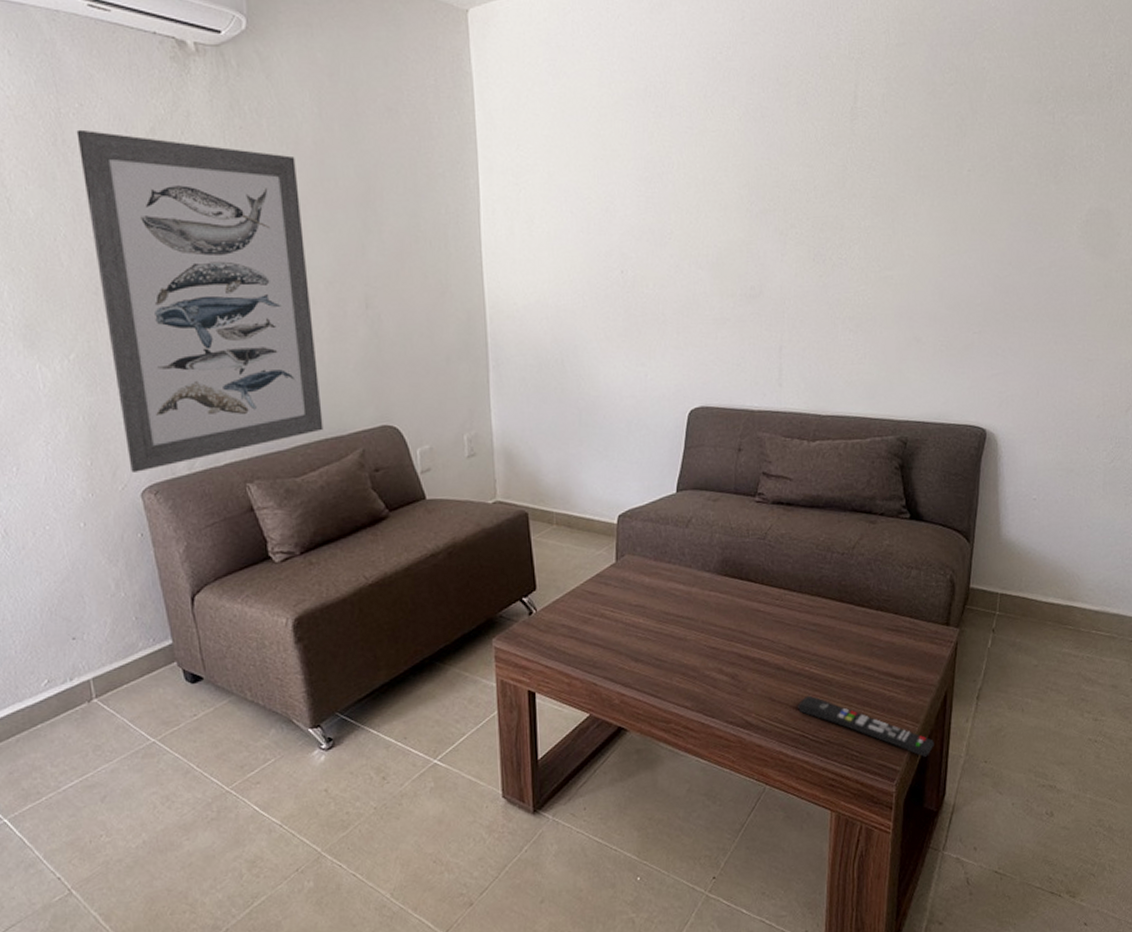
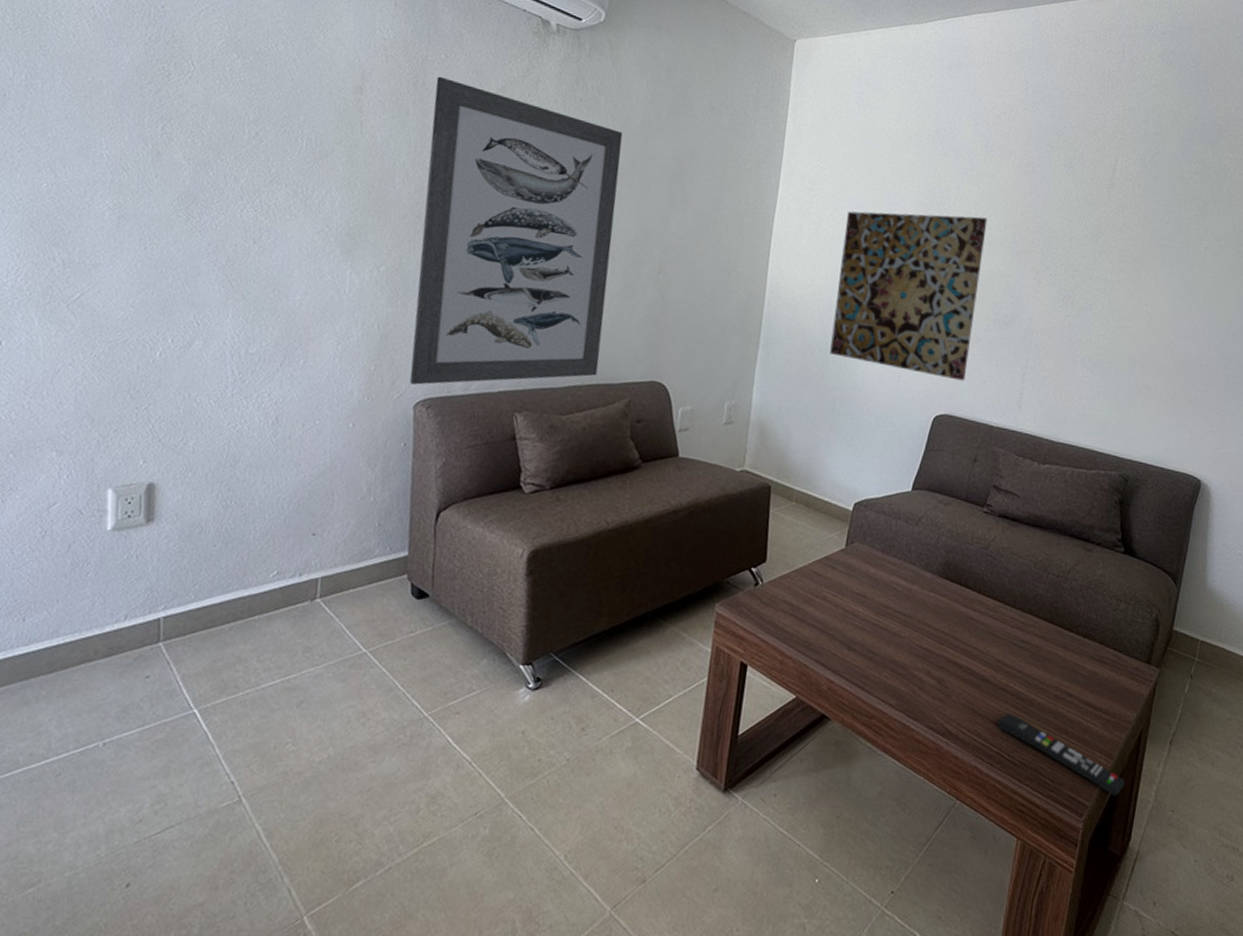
wall art: none [560,181,718,368] -> present [830,211,988,381]

